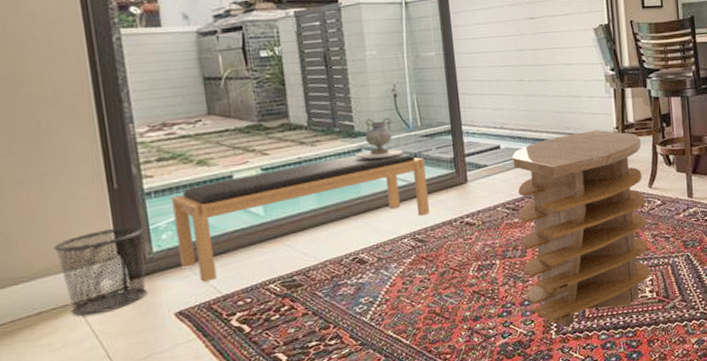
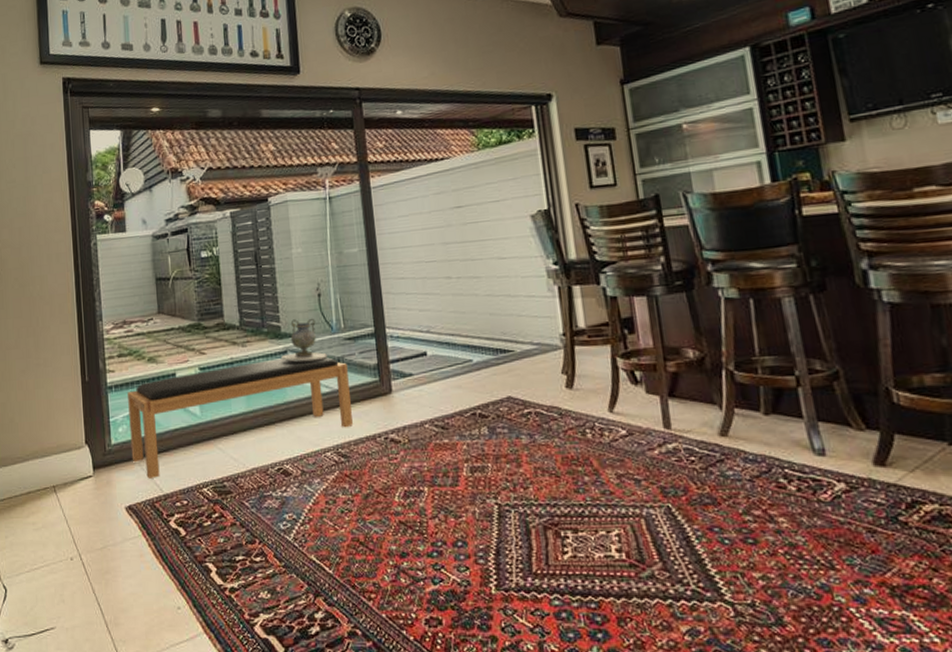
waste bin: present [53,226,148,316] -> none [41,417,106,500]
side table: present [512,130,650,327] -> none [440,336,617,581]

